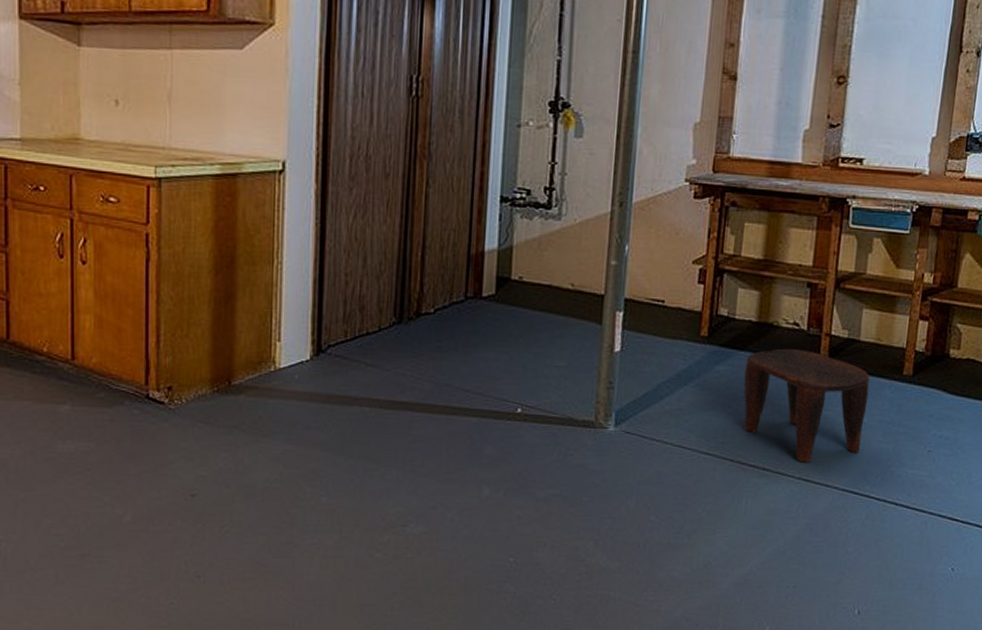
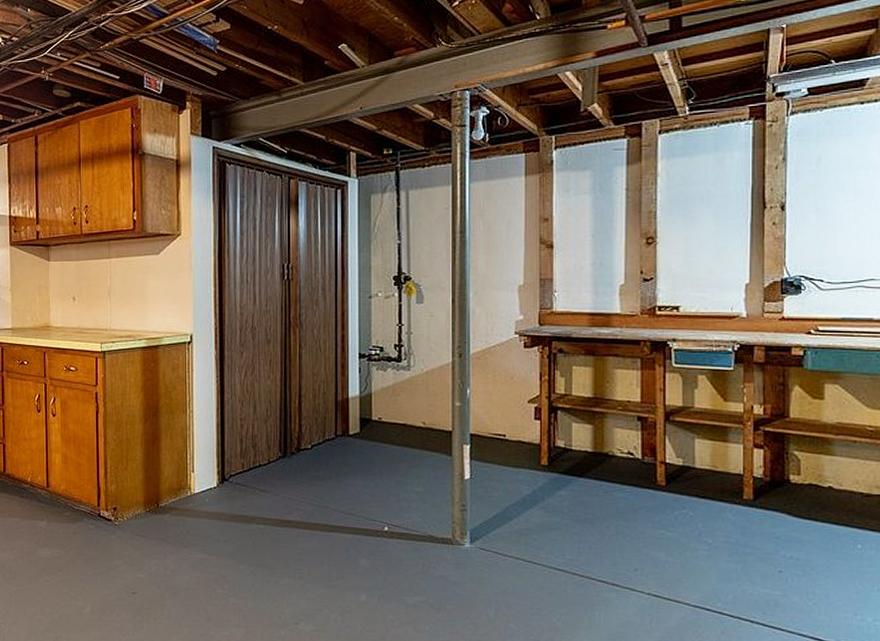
stool: present [744,348,870,463] -> none [586,475,710,580]

